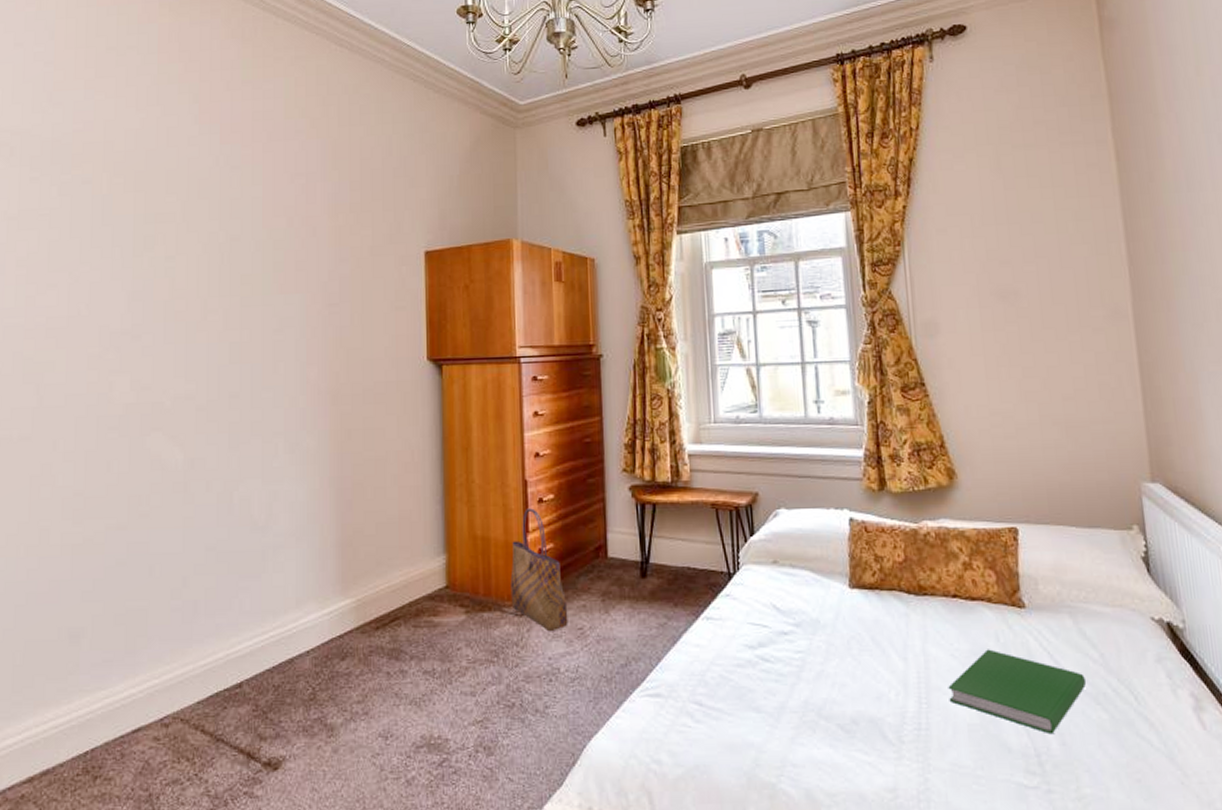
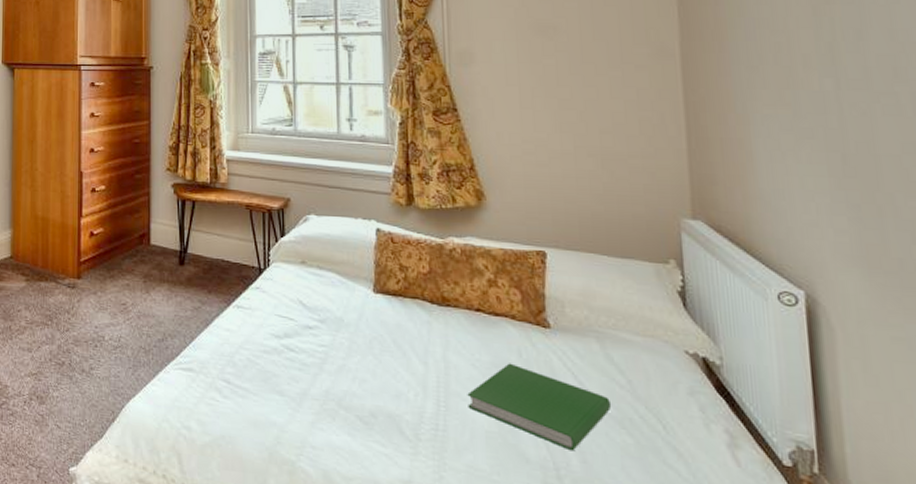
tote bag: present [510,508,568,632] -> none [65,196,113,305]

